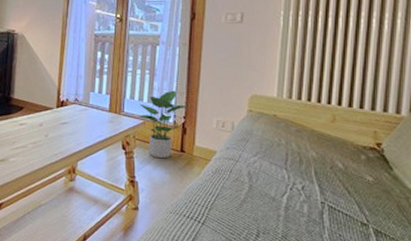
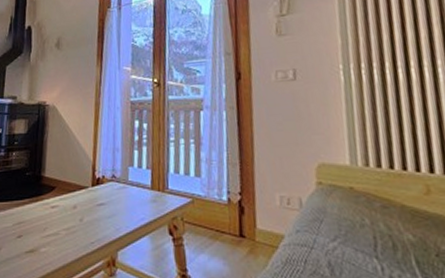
potted plant: present [139,90,189,159] -> none [186,161,244,246]

